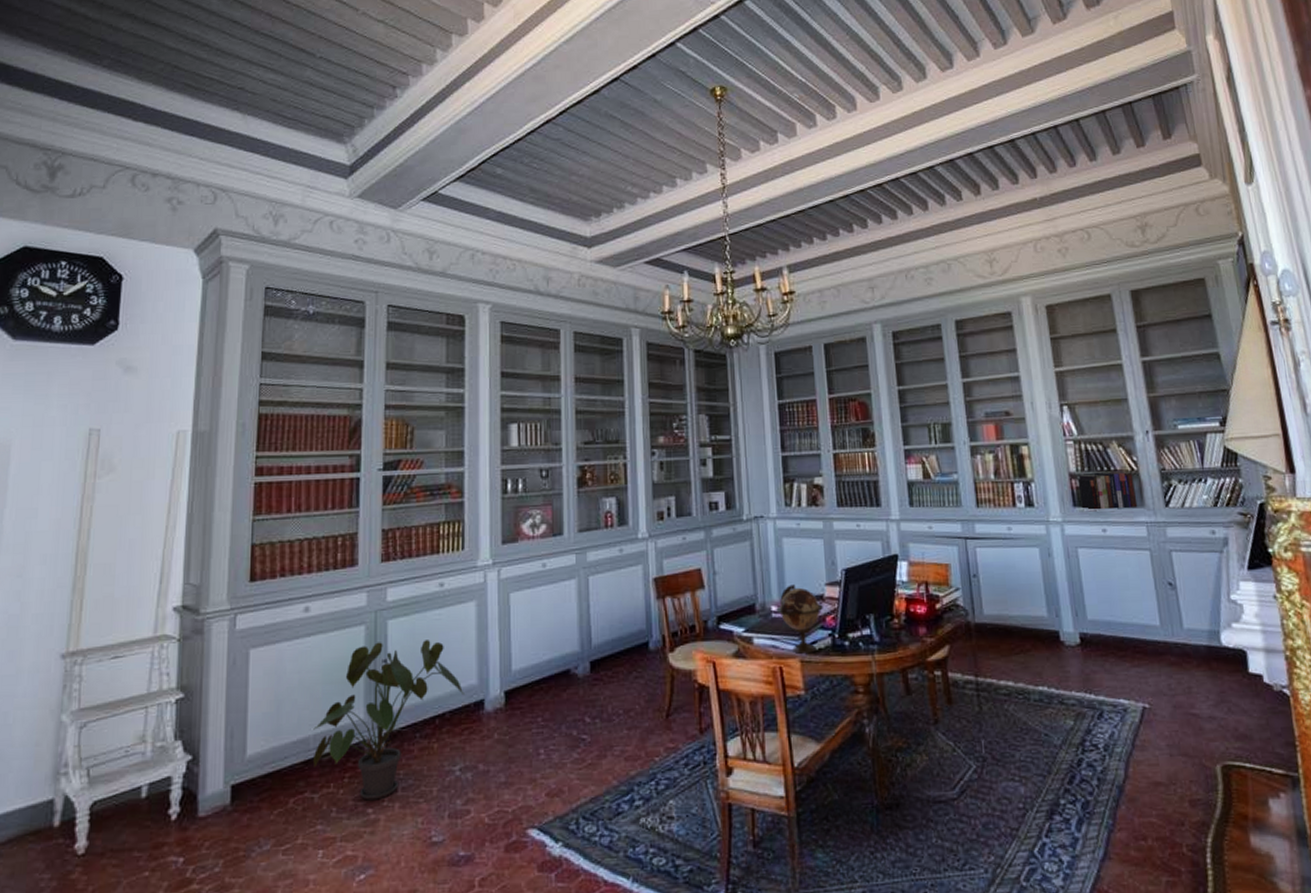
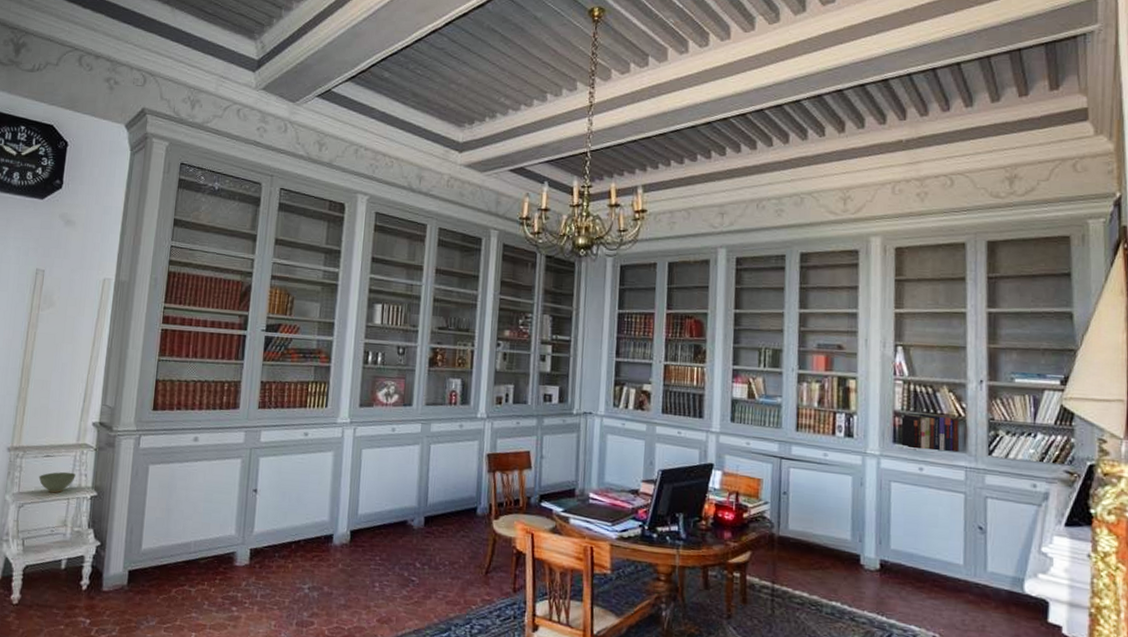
bowl: none [105,673,154,703] -> present [39,471,76,494]
house plant: present [312,640,464,801] -> none [192,474,317,602]
globe: present [775,584,823,655] -> none [592,477,637,540]

